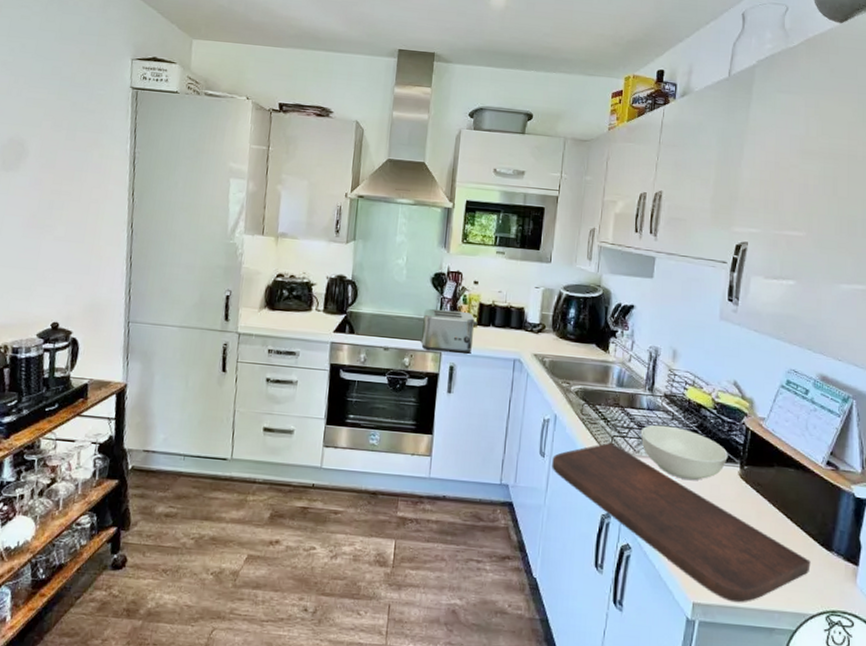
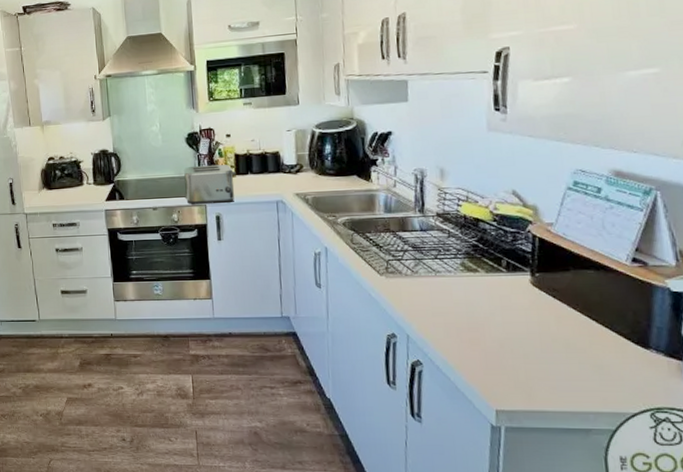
cutting board: present [552,442,811,603] -> none [329,266,626,407]
bowl: present [640,424,728,481] -> none [416,243,516,294]

